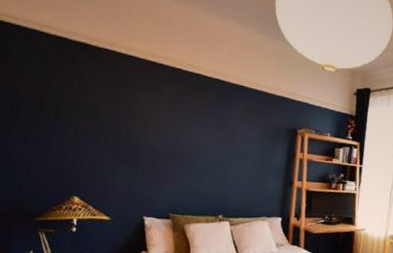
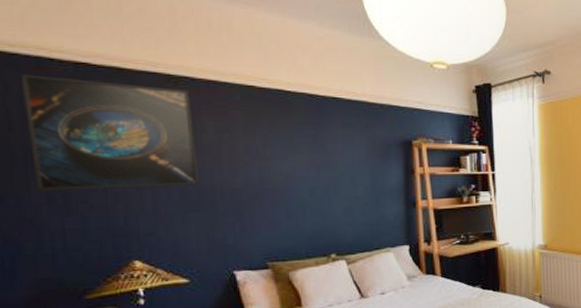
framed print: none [16,41,133,144] -> present [20,74,199,192]

